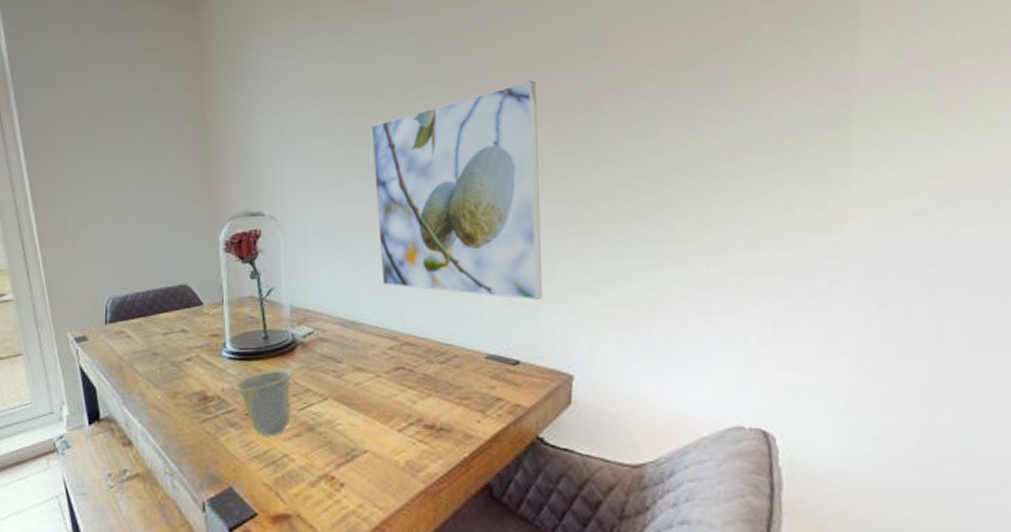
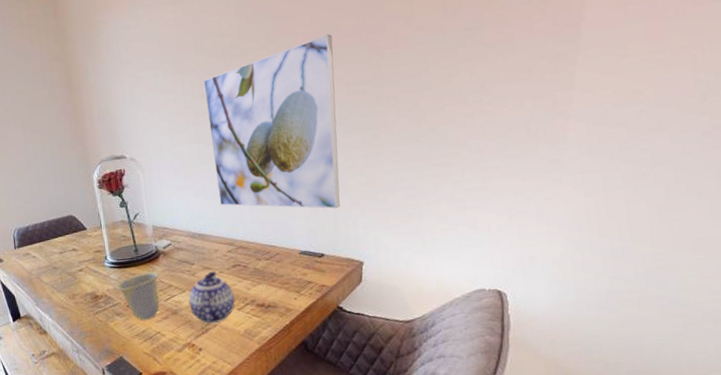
teapot: none [331,374,394,449] -> present [188,271,235,324]

